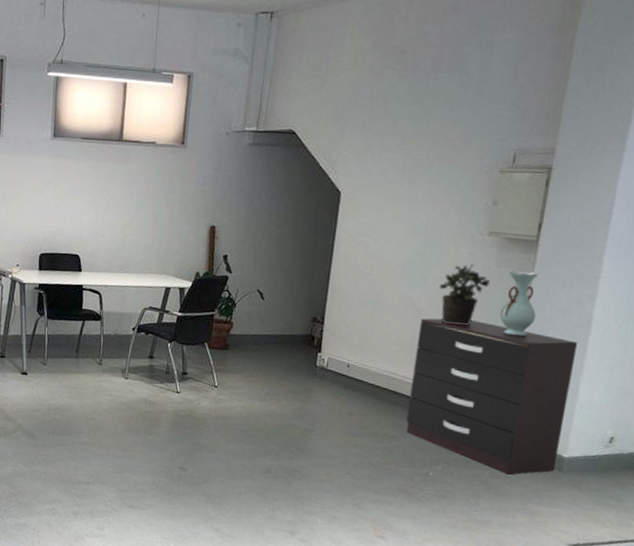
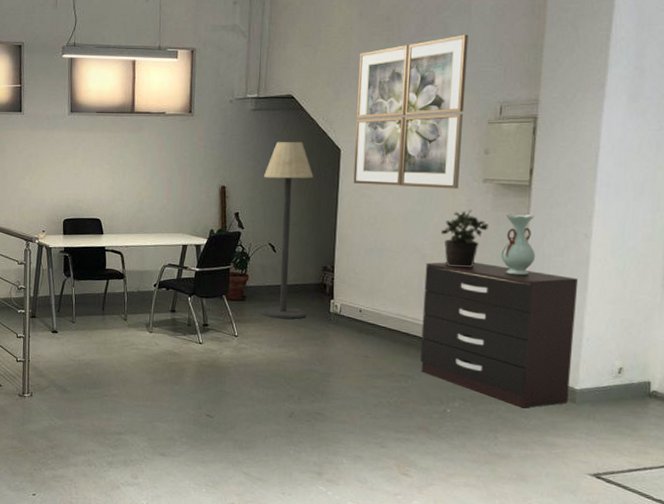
floor lamp: none [242,181,310,371] -> present [259,141,313,319]
wall art: none [351,73,488,241] -> present [353,35,469,189]

